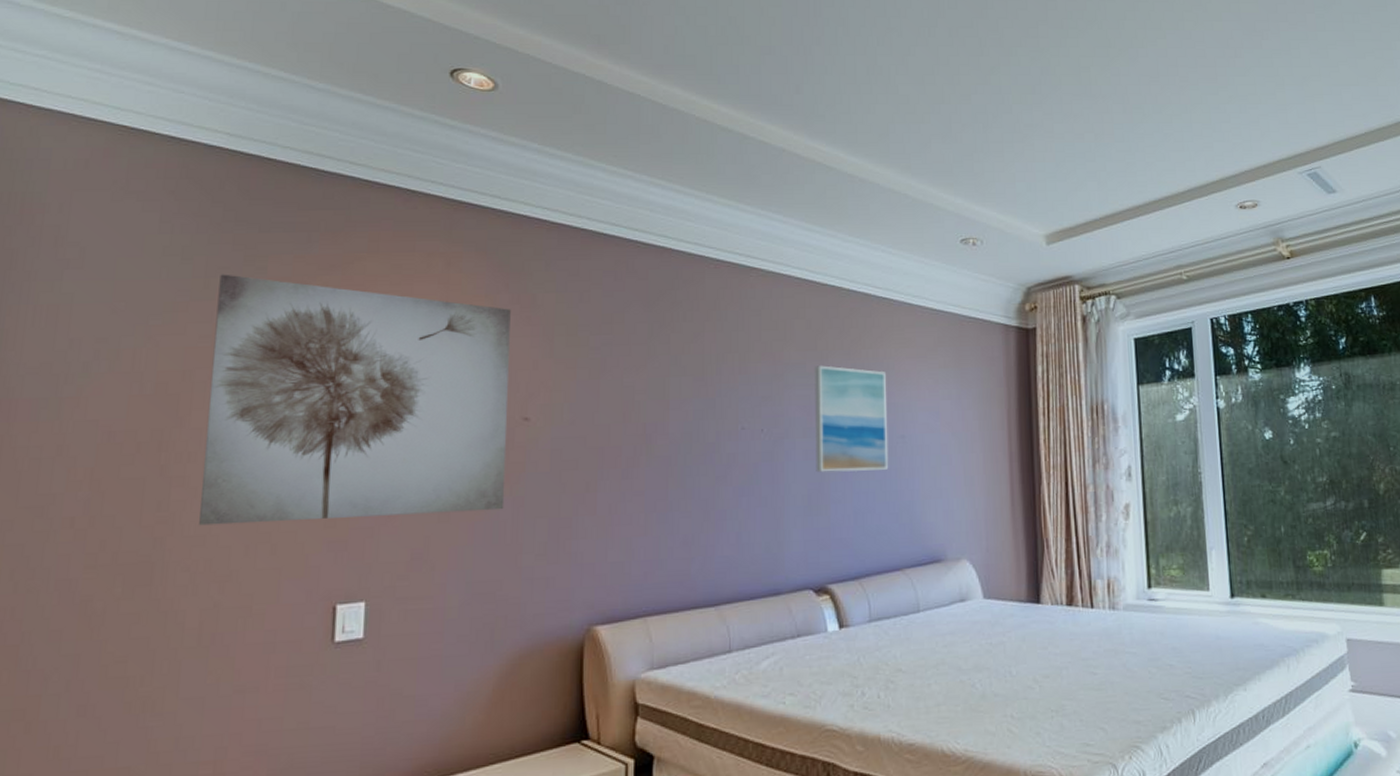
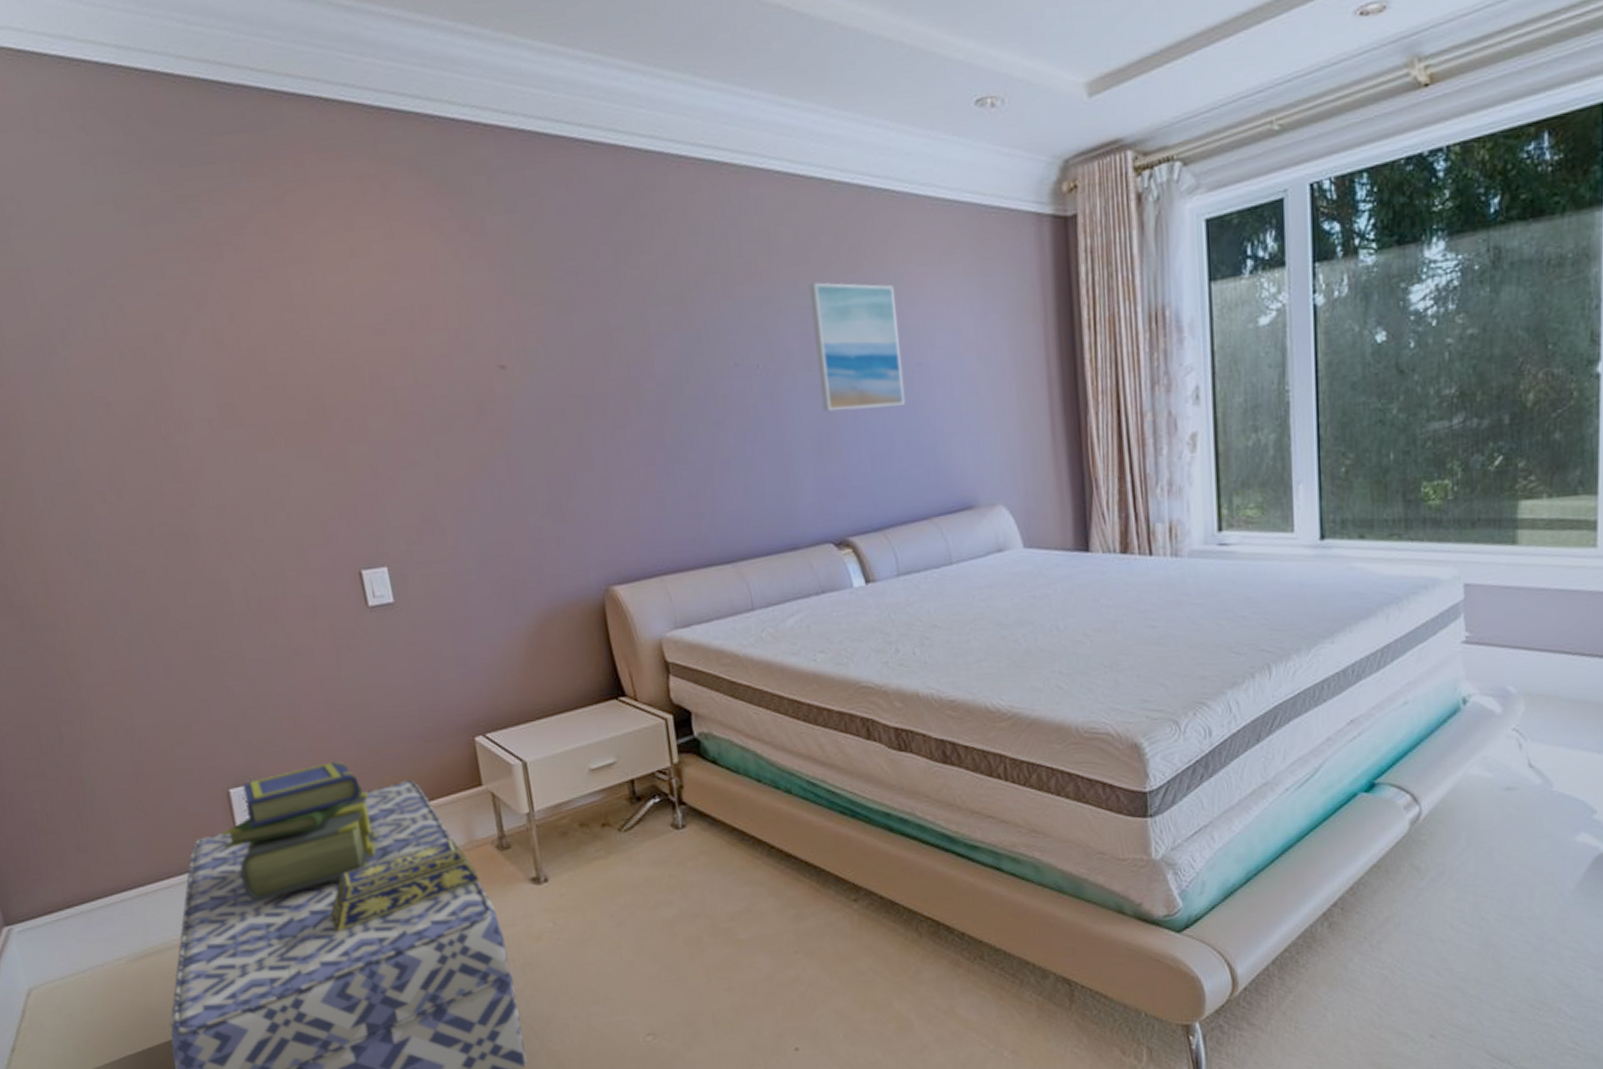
wall art: present [199,274,511,526] -> none [157,220,500,496]

